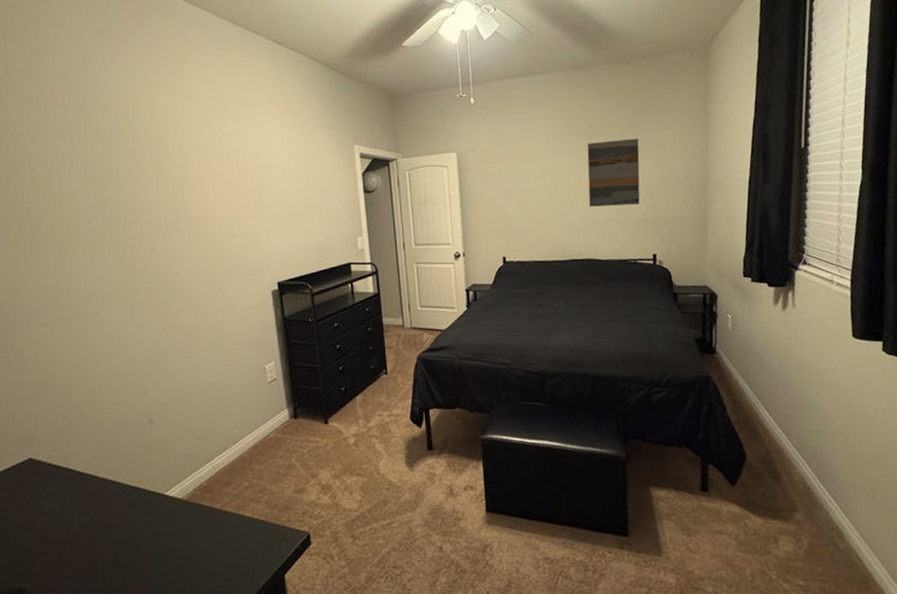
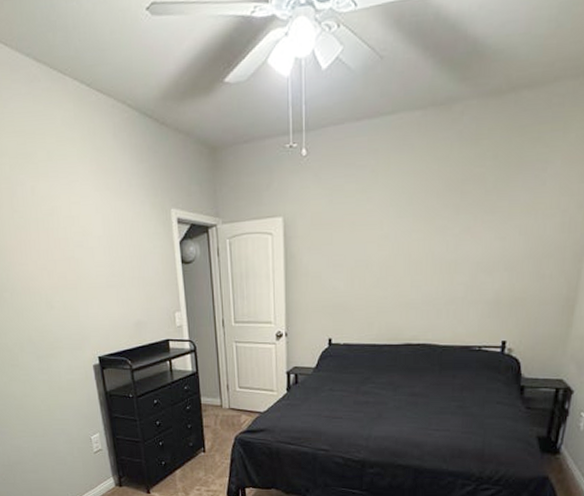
wall art: present [587,138,640,207] -> none [432,198,504,284]

